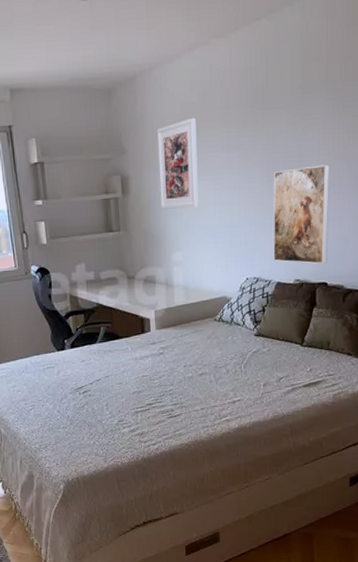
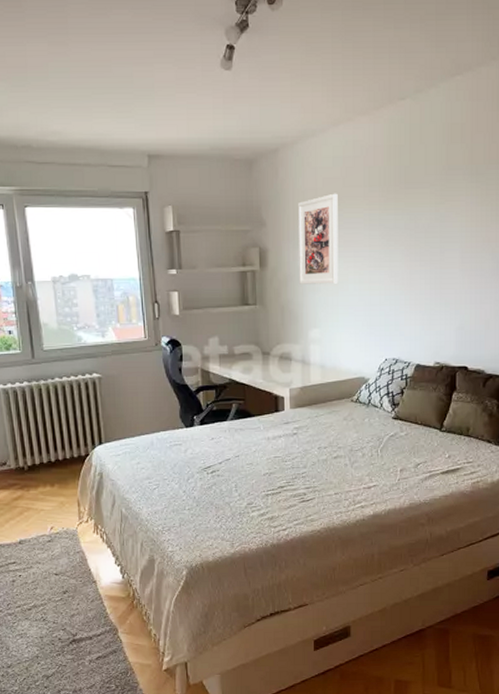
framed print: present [273,164,330,264] -> none [413,247,473,348]

